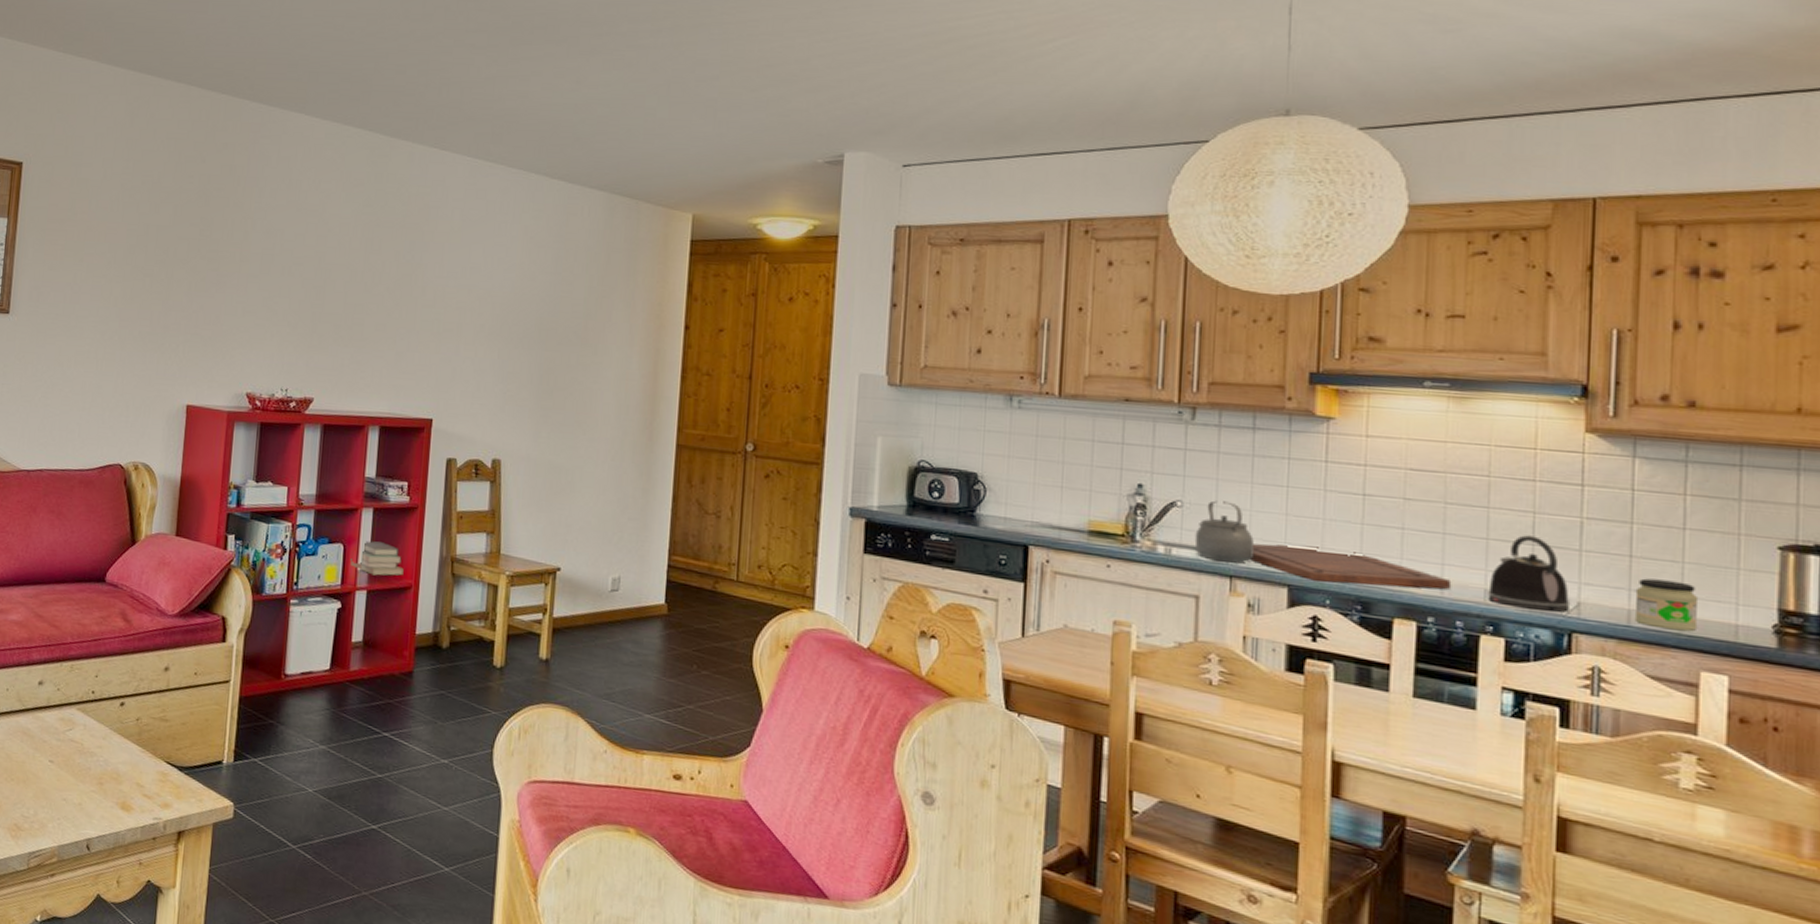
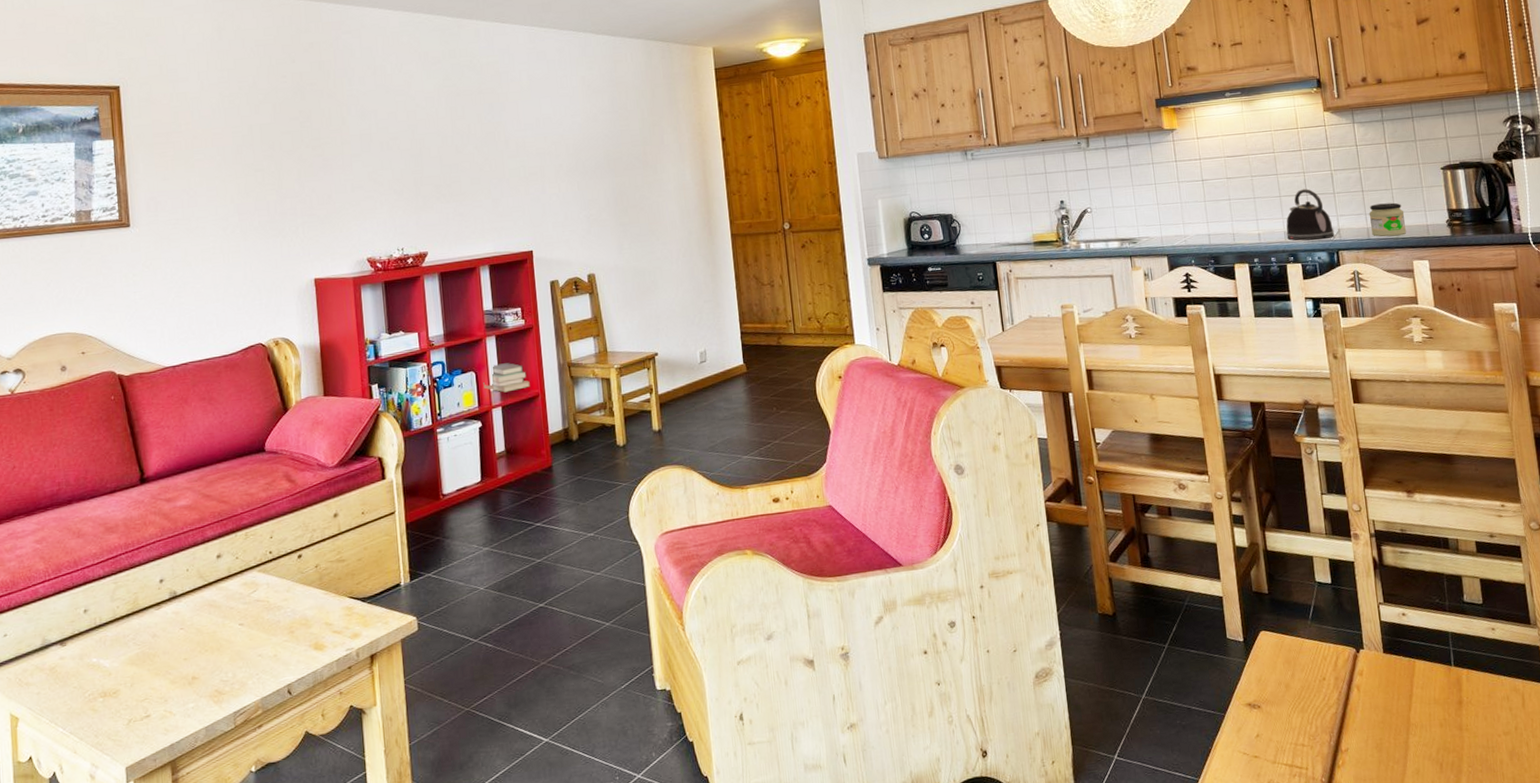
tea kettle: present [1194,500,1255,563] -> none [1103,202,1143,248]
cutting board: present [1249,543,1452,589] -> none [1140,222,1265,249]

